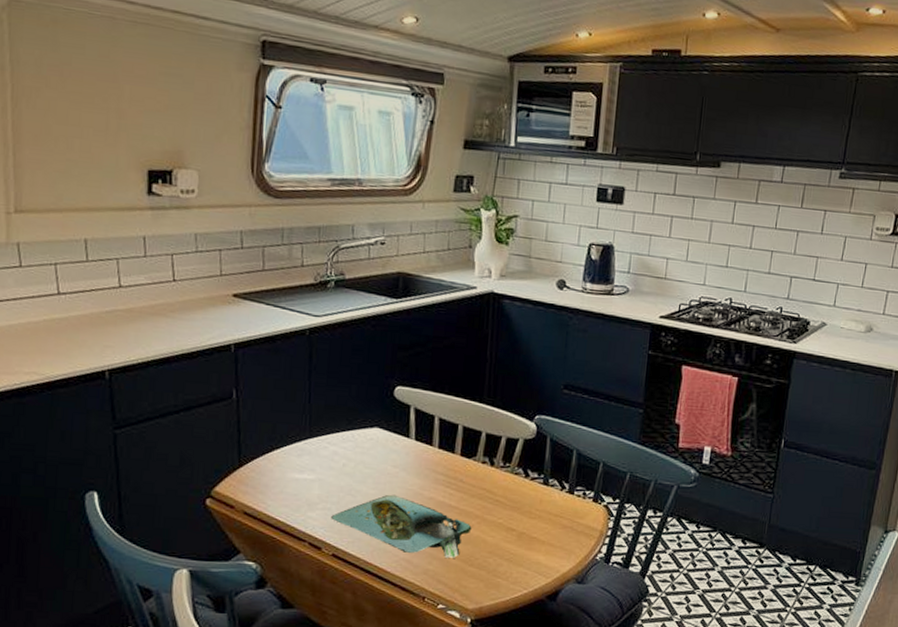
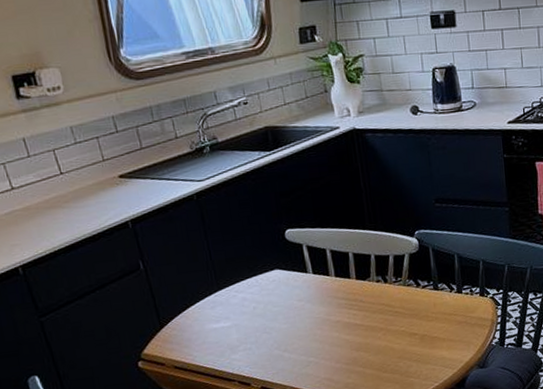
platter: present [331,494,472,559] -> none [253,324,379,373]

